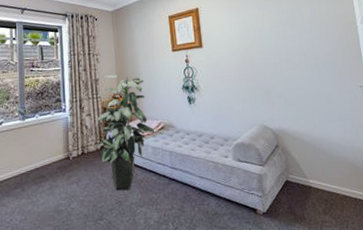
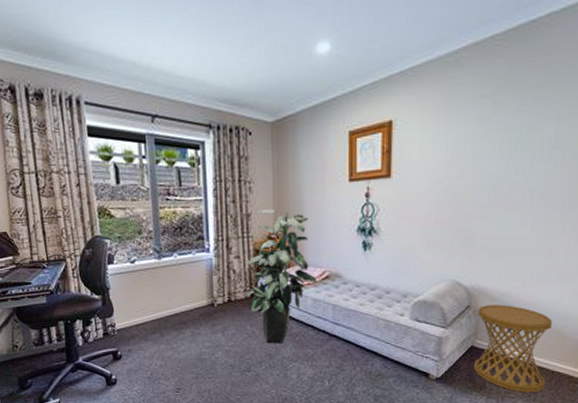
side table: none [285,142,353,221] -> present [473,305,553,393]

